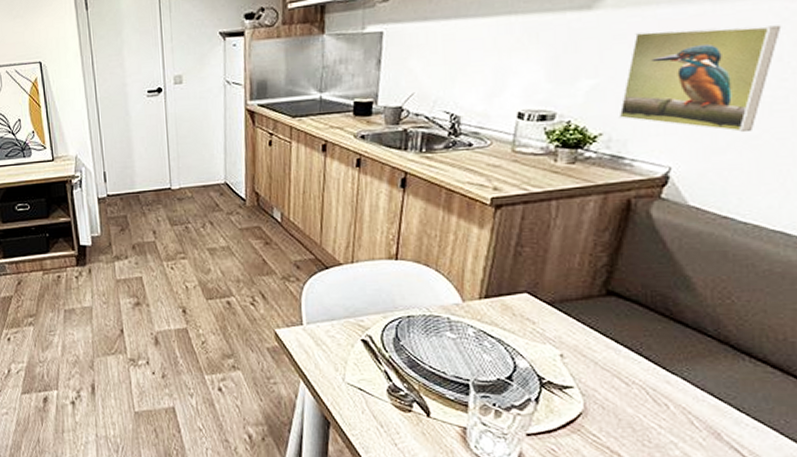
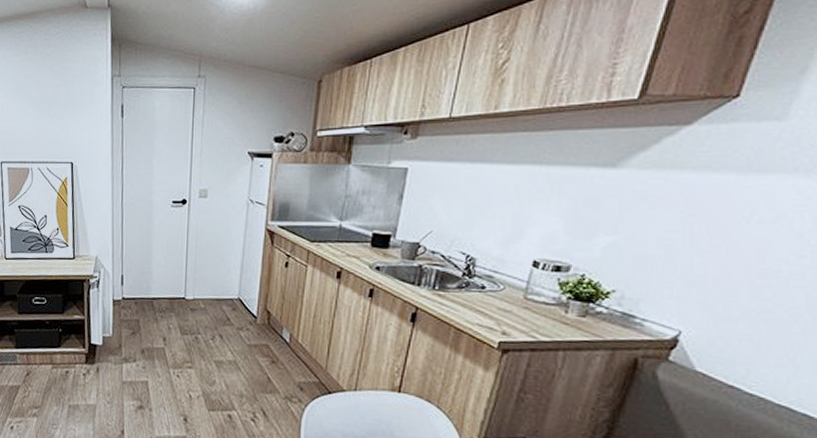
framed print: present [618,25,782,133] -> none [633,194,804,305]

